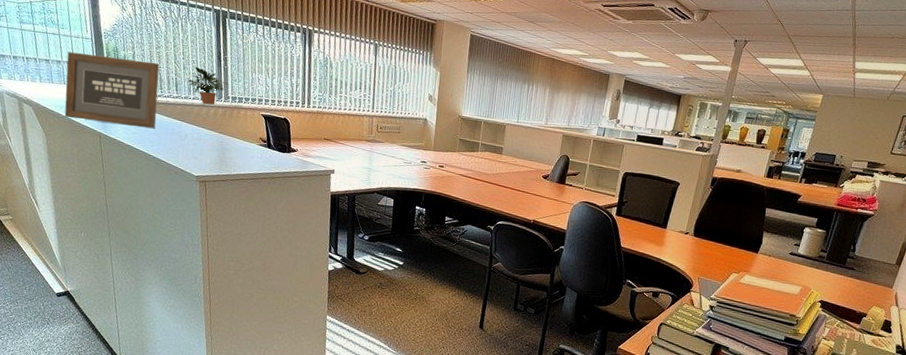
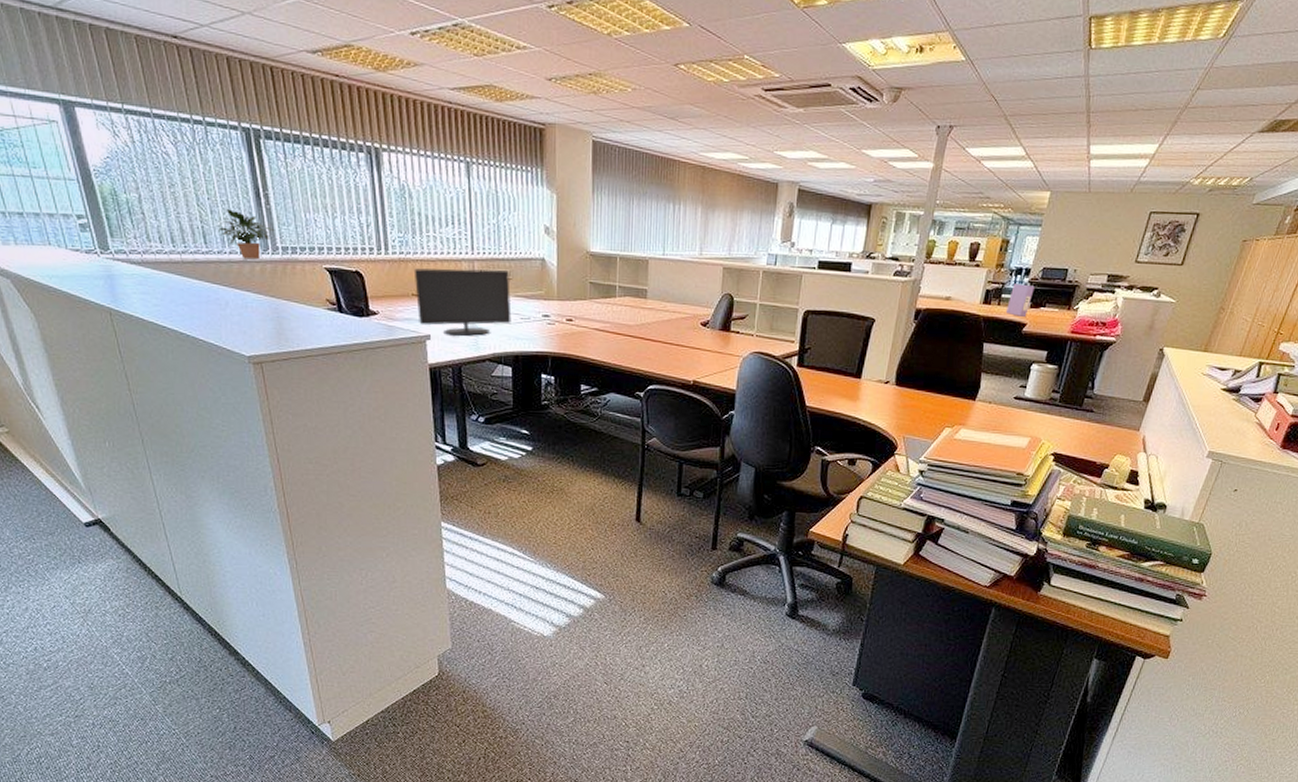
picture frame: present [64,51,160,129] -> none [47,199,184,298]
monitor: none [327,119,399,173] -> present [413,268,511,336]
binder: none [784,163,809,190] -> present [1005,283,1035,317]

